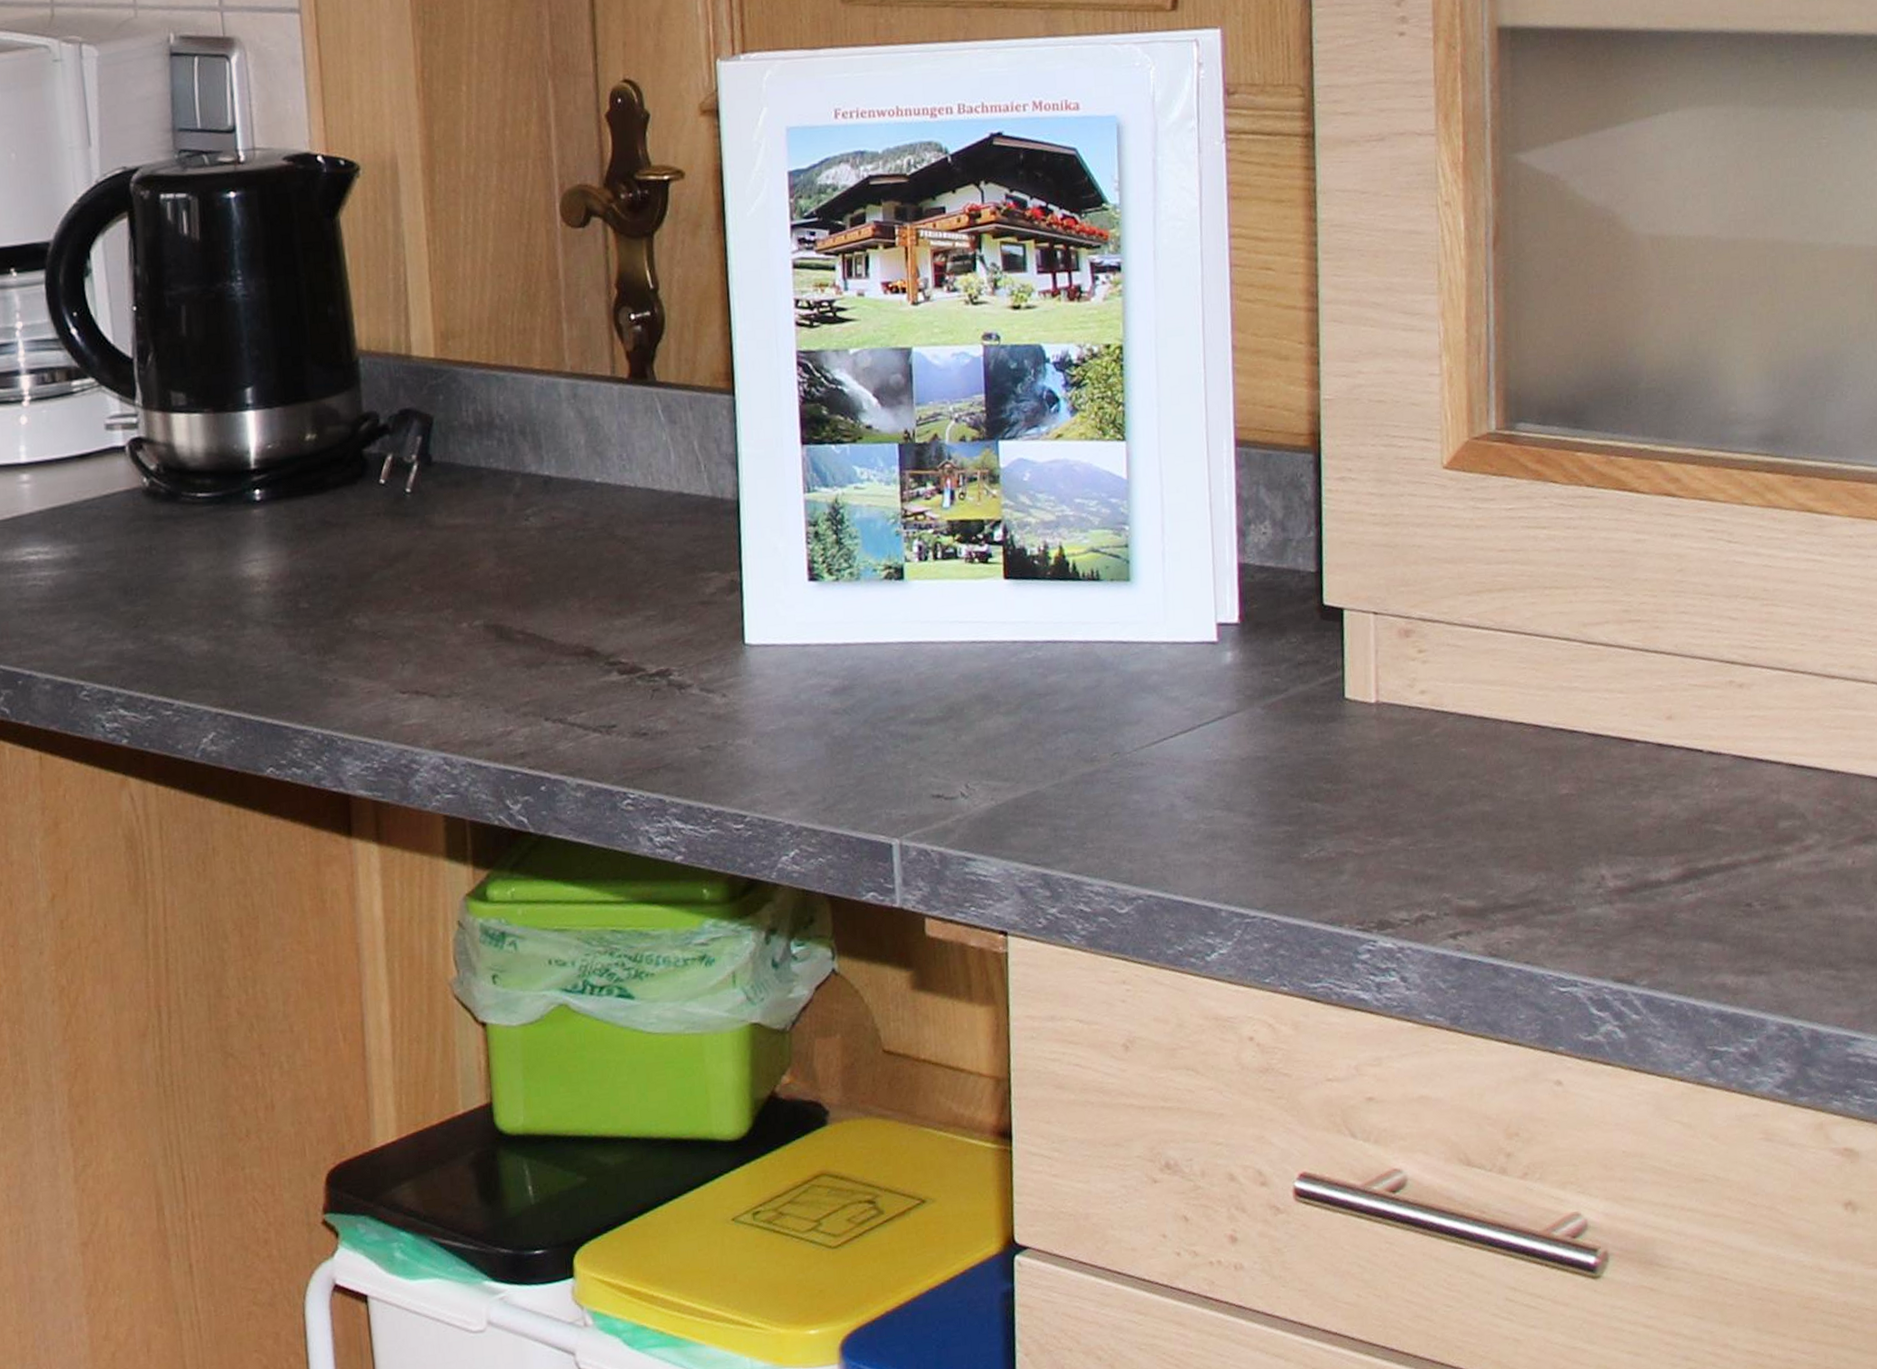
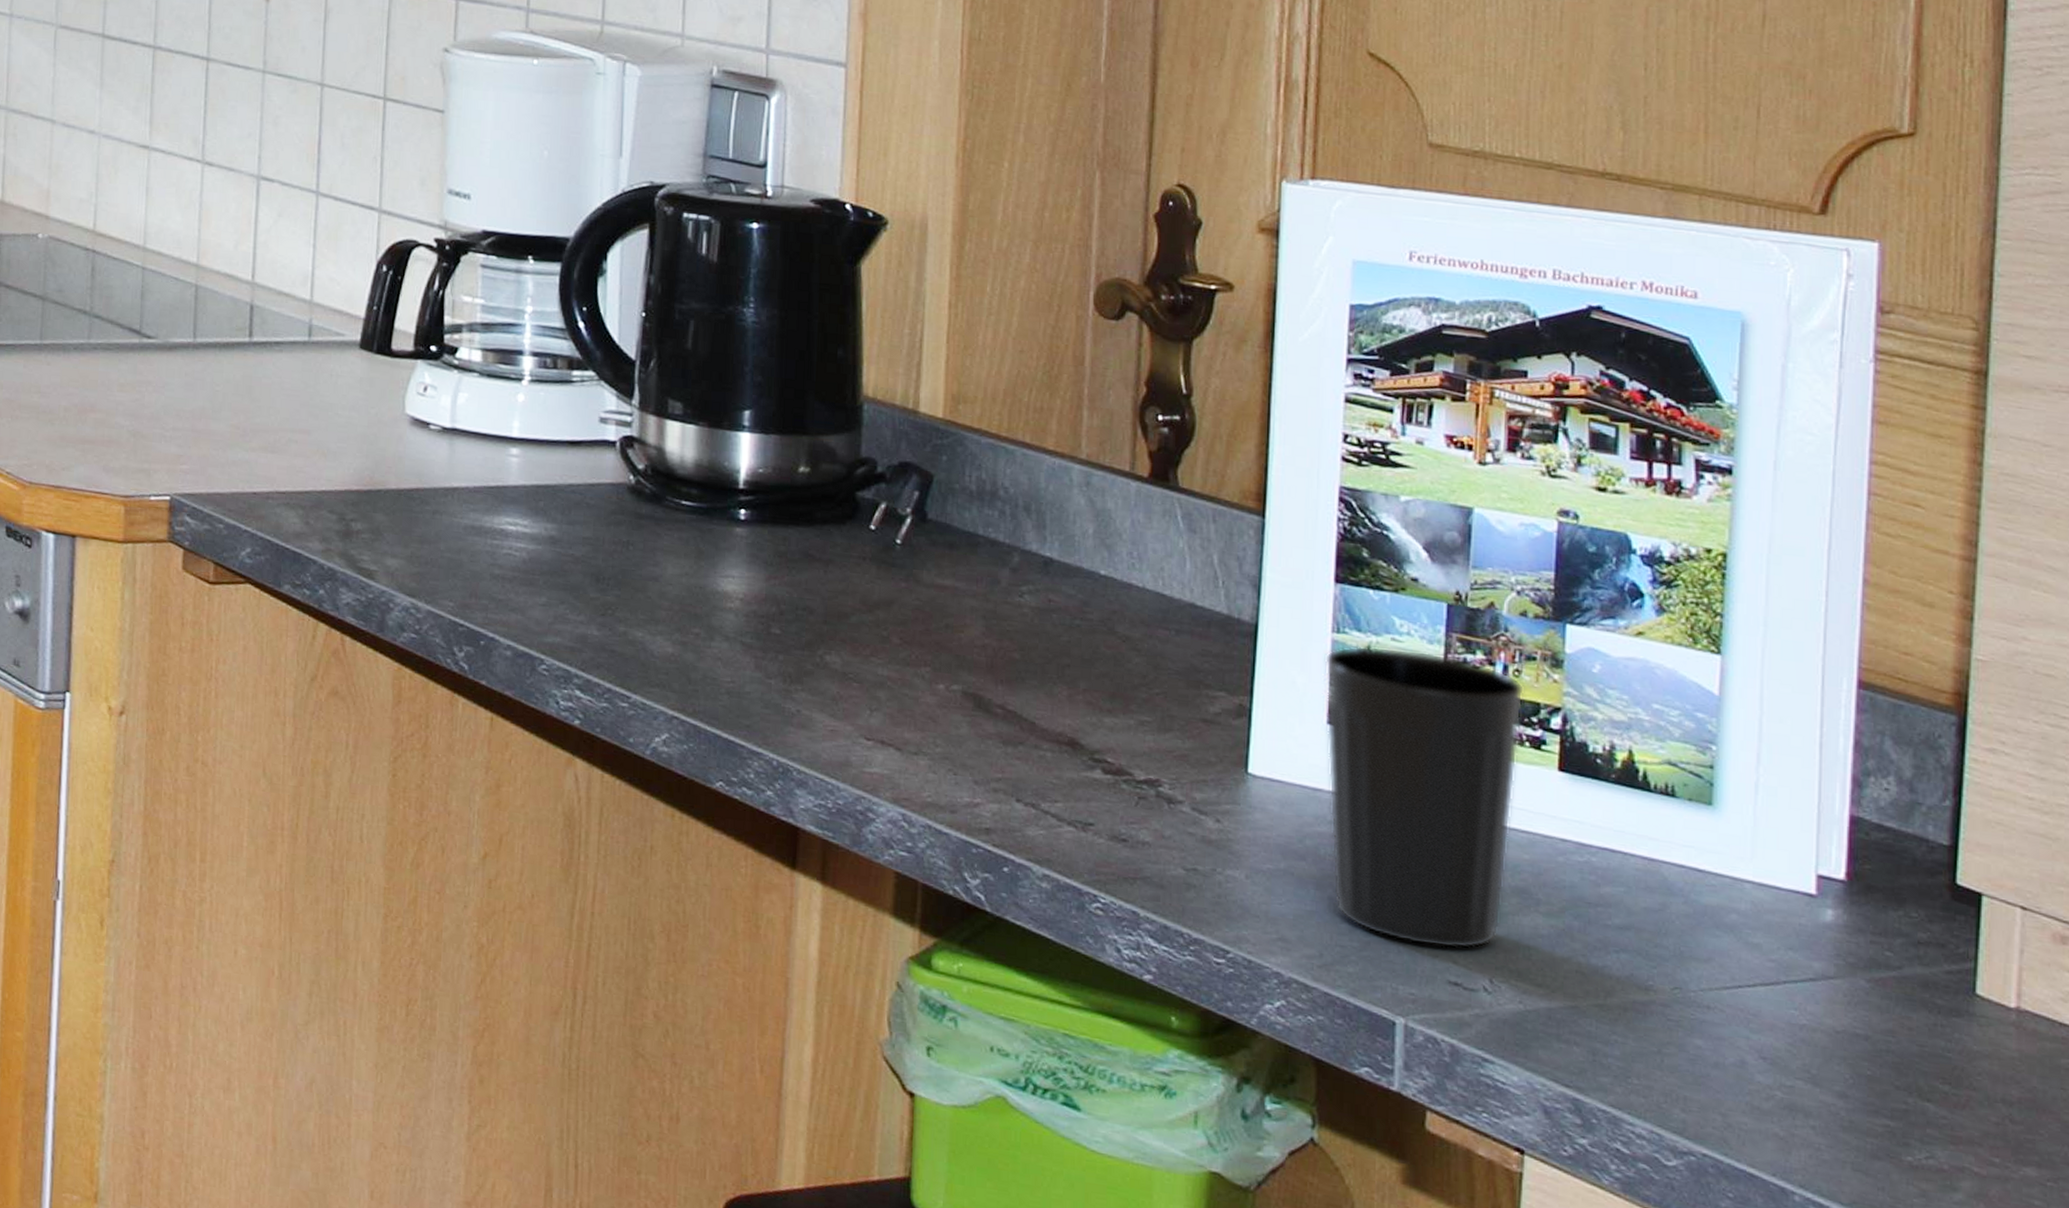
cup: none [799,493,970,769] -> present [1324,646,1525,949]

